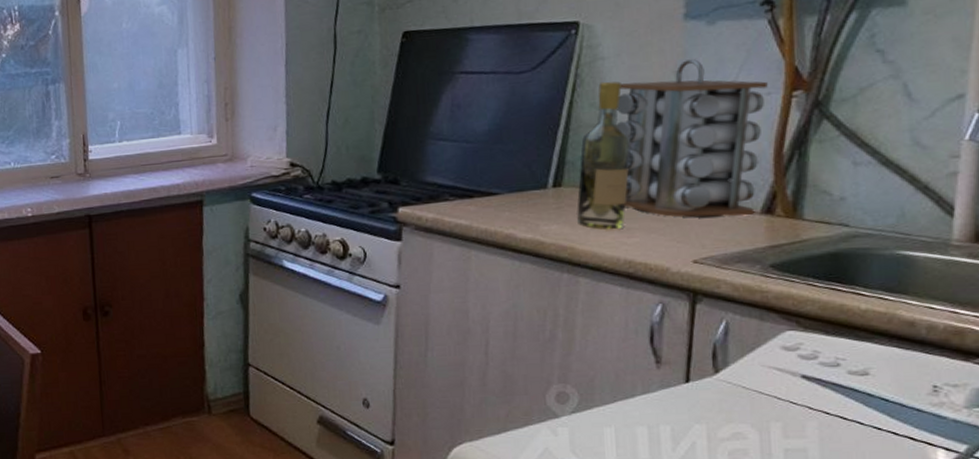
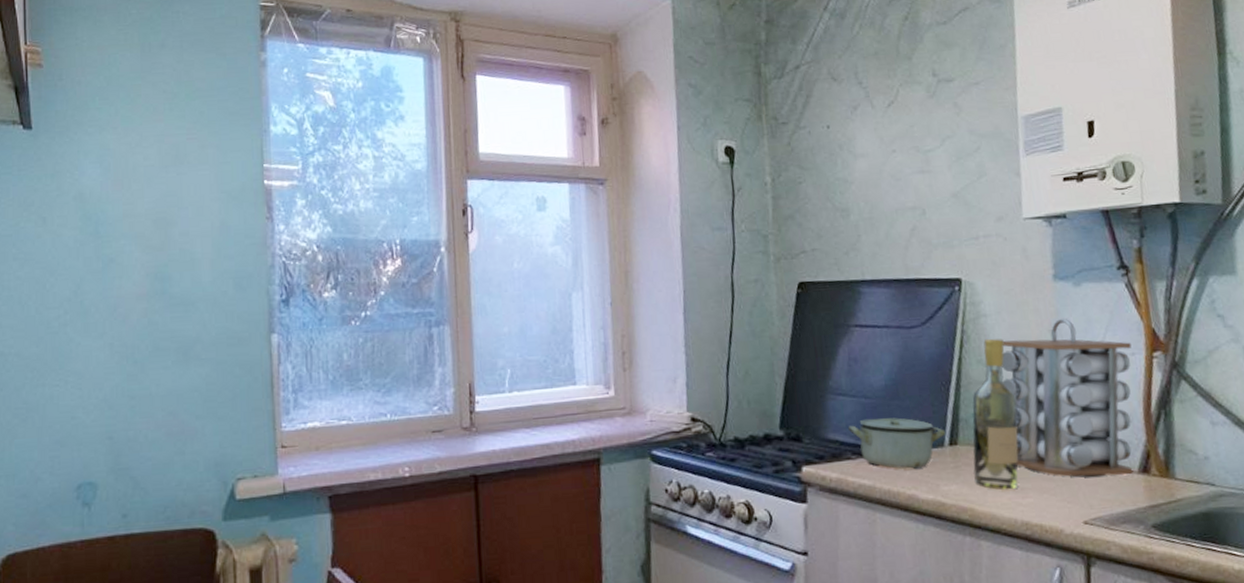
cooking pot: none [446,161,550,210] -> present [847,417,946,469]

